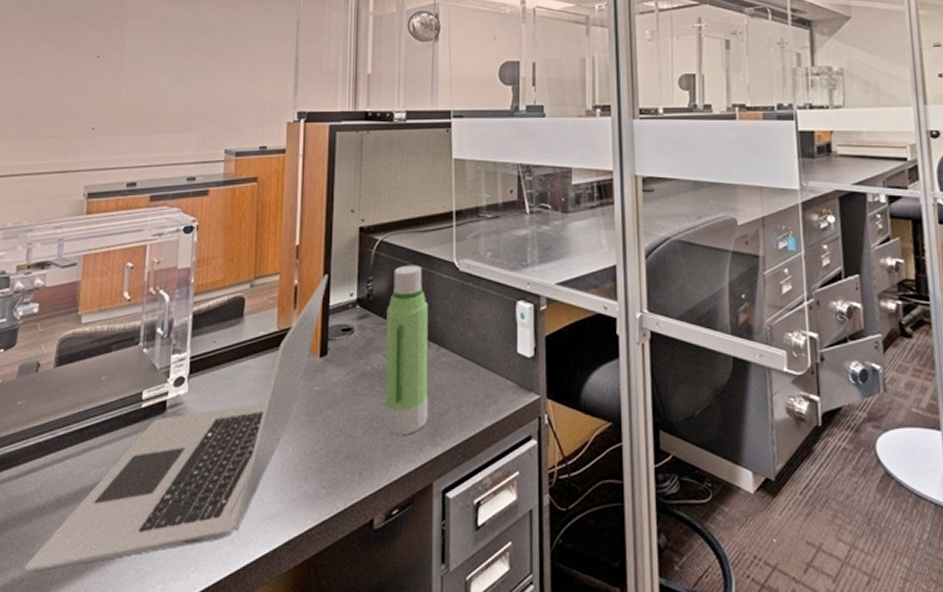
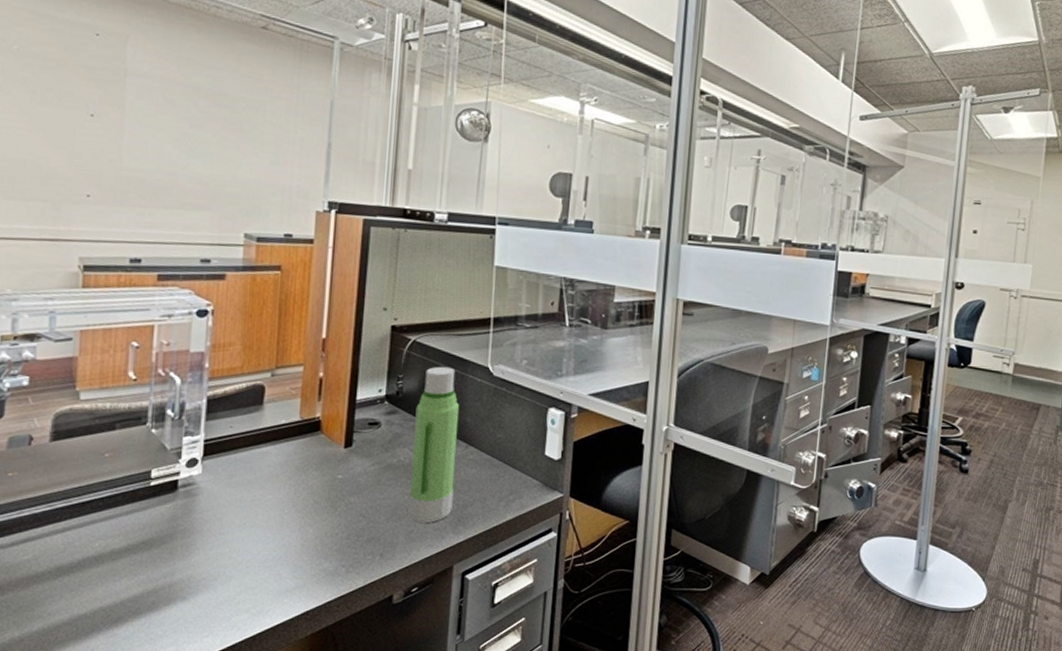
laptop: present [24,274,329,572] -> none [23,369,357,633]

